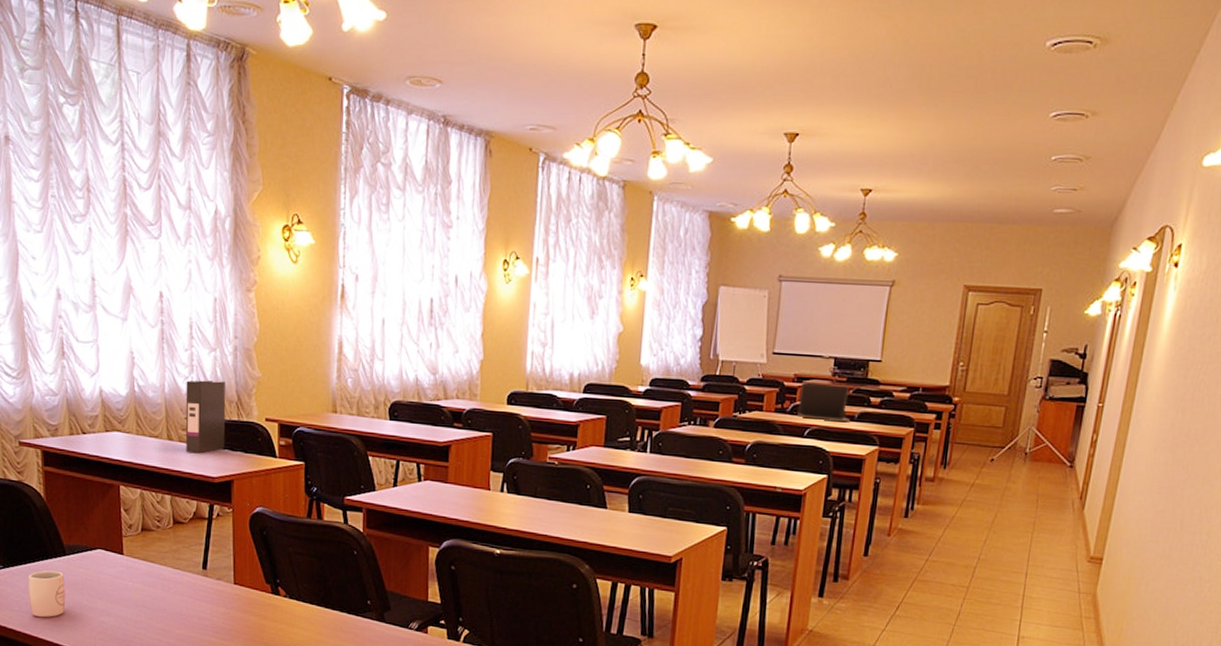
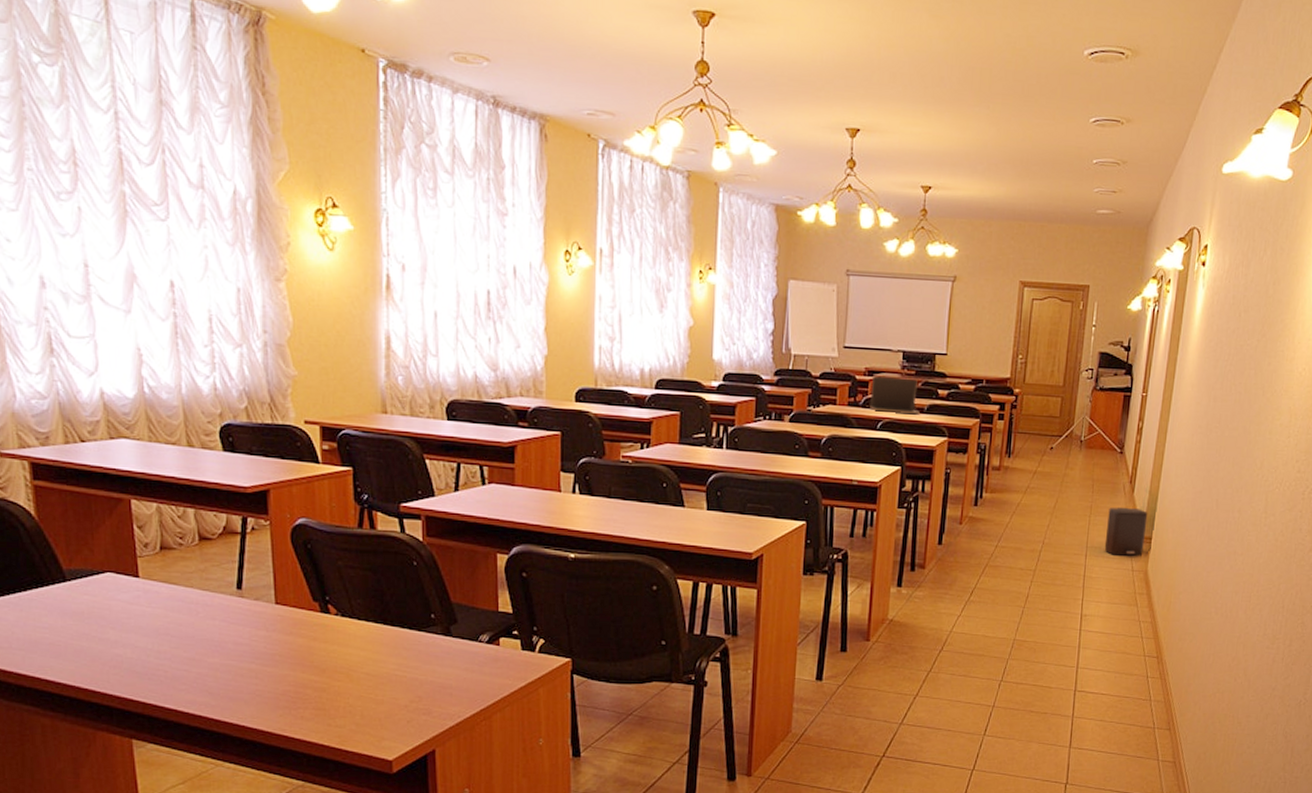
mug: present [29,570,66,618] -> none [19,599,69,654]
binder: present [185,380,226,454] -> none [207,379,258,461]
pedal bin: none [1047,524,1100,578] -> present [1104,507,1148,556]

